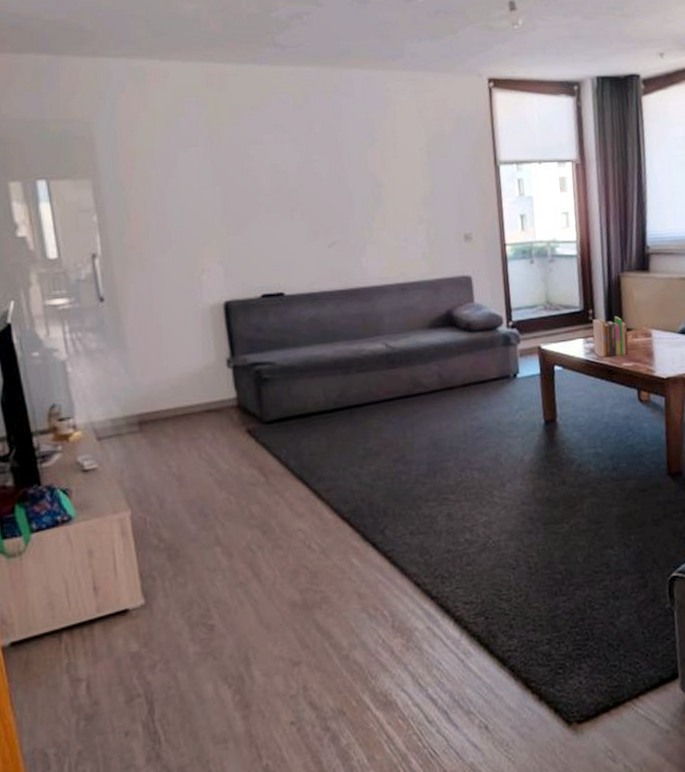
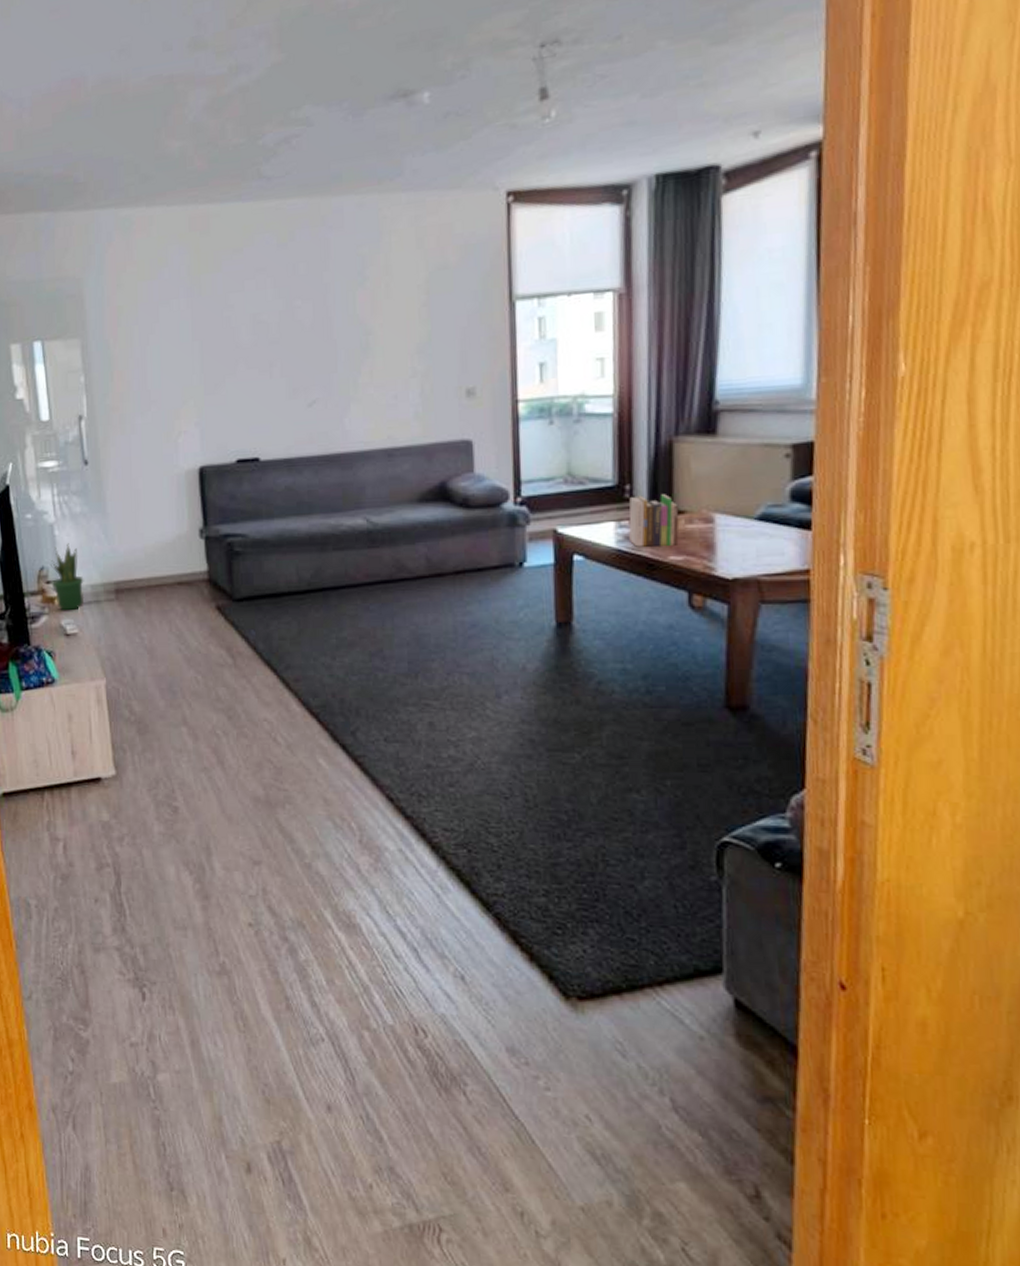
planter: none [62,379,104,447] -> present [50,543,85,611]

